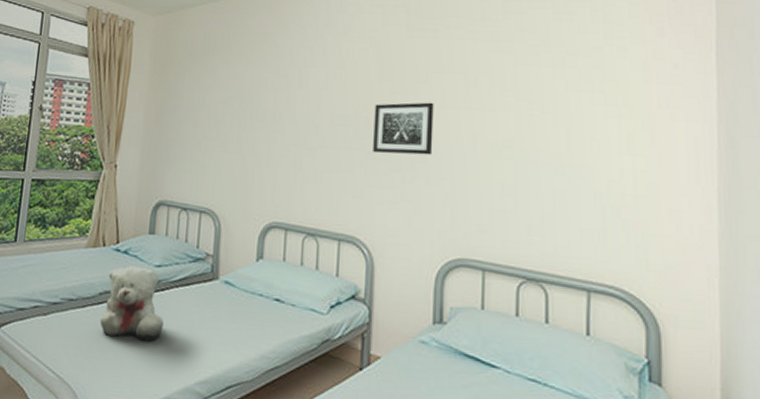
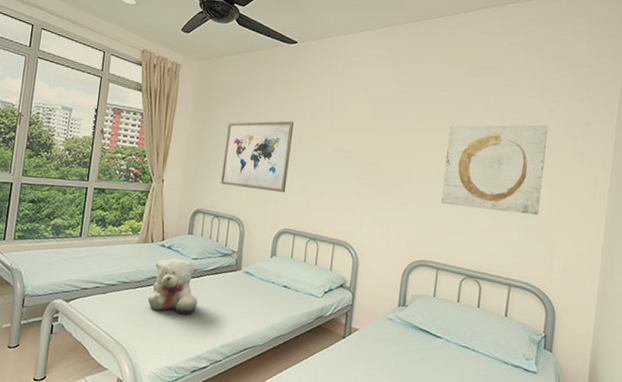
wall art: none [188,82,278,176] -> present [221,120,294,193]
wall art: present [373,102,434,155] -> none [363,142,412,183]
wall art: none [481,69,621,191] -> present [441,124,549,215]

